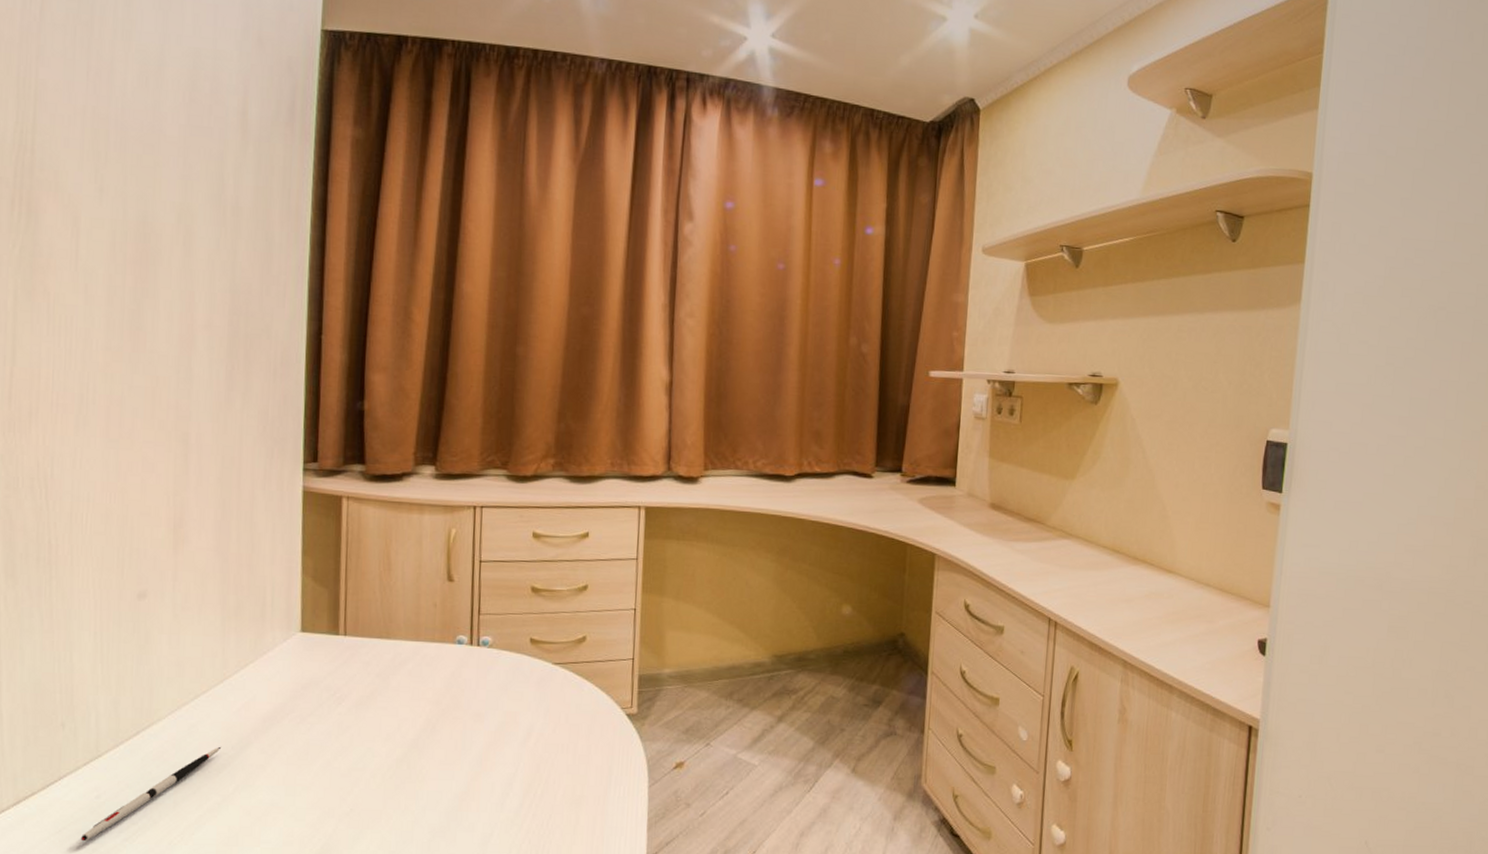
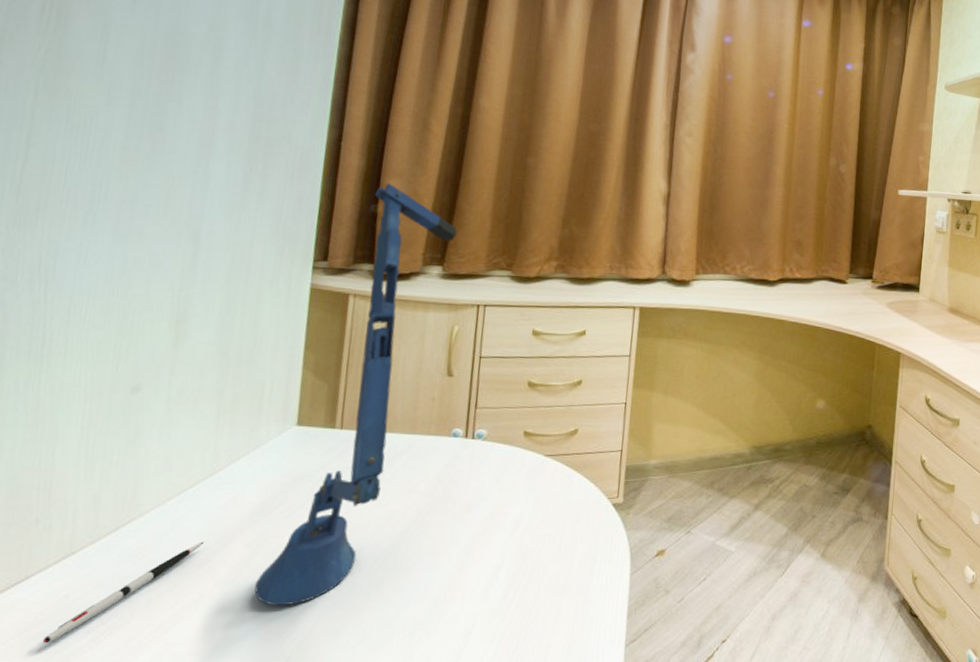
desk lamp: none [274,378,448,811] -> present [254,183,457,606]

